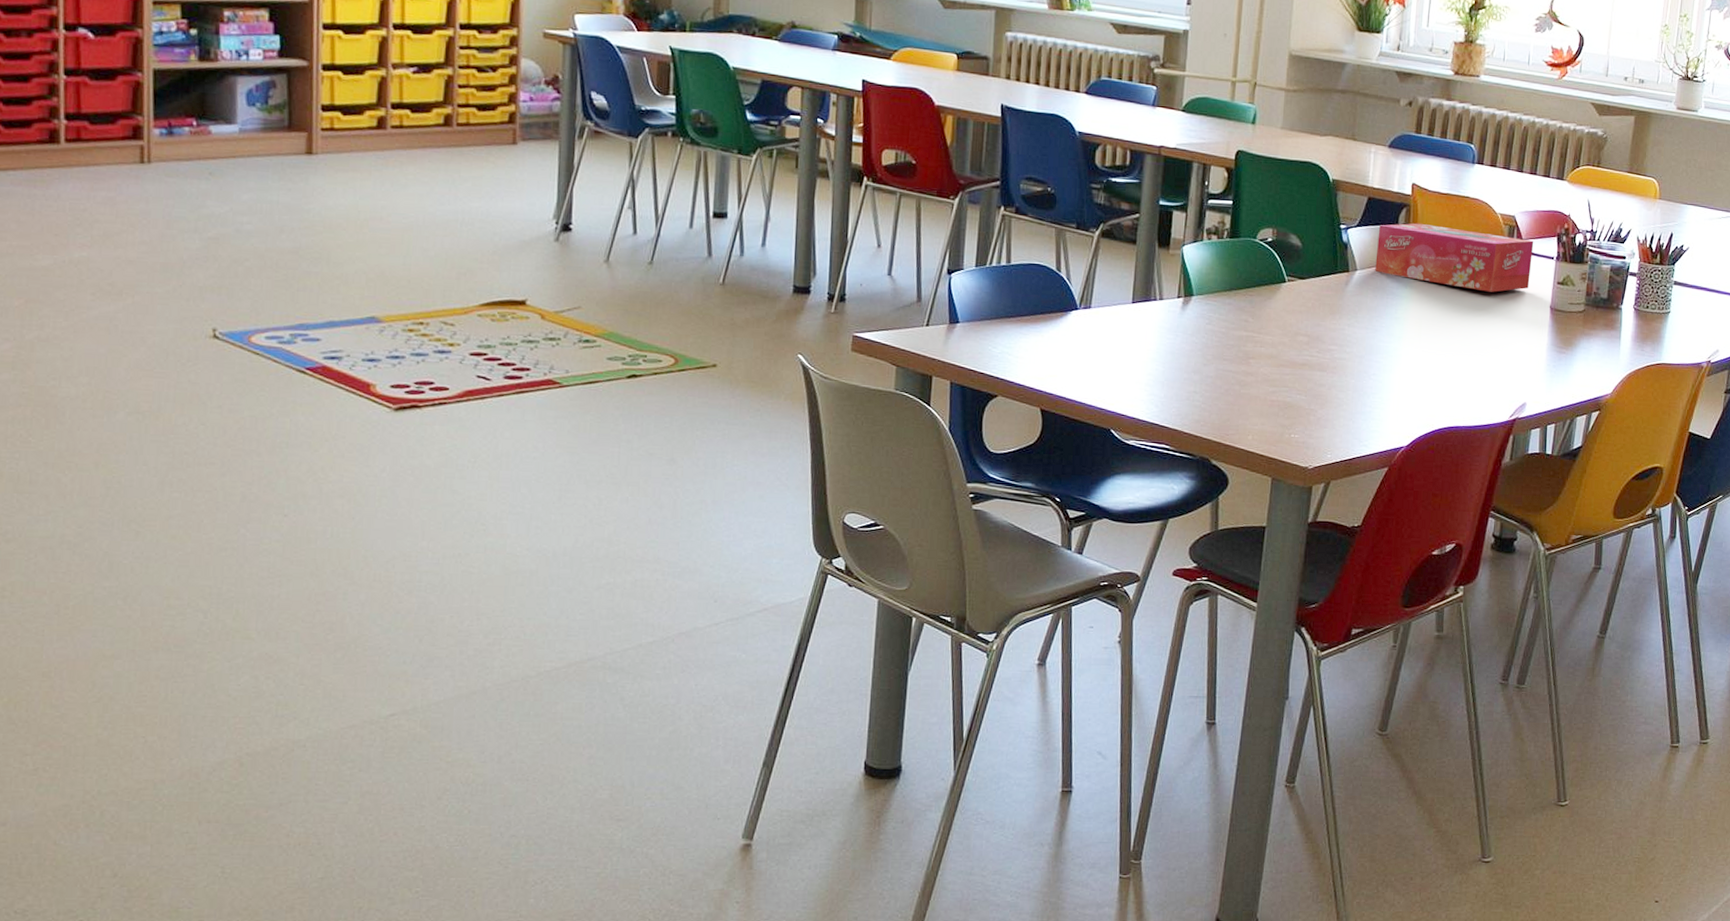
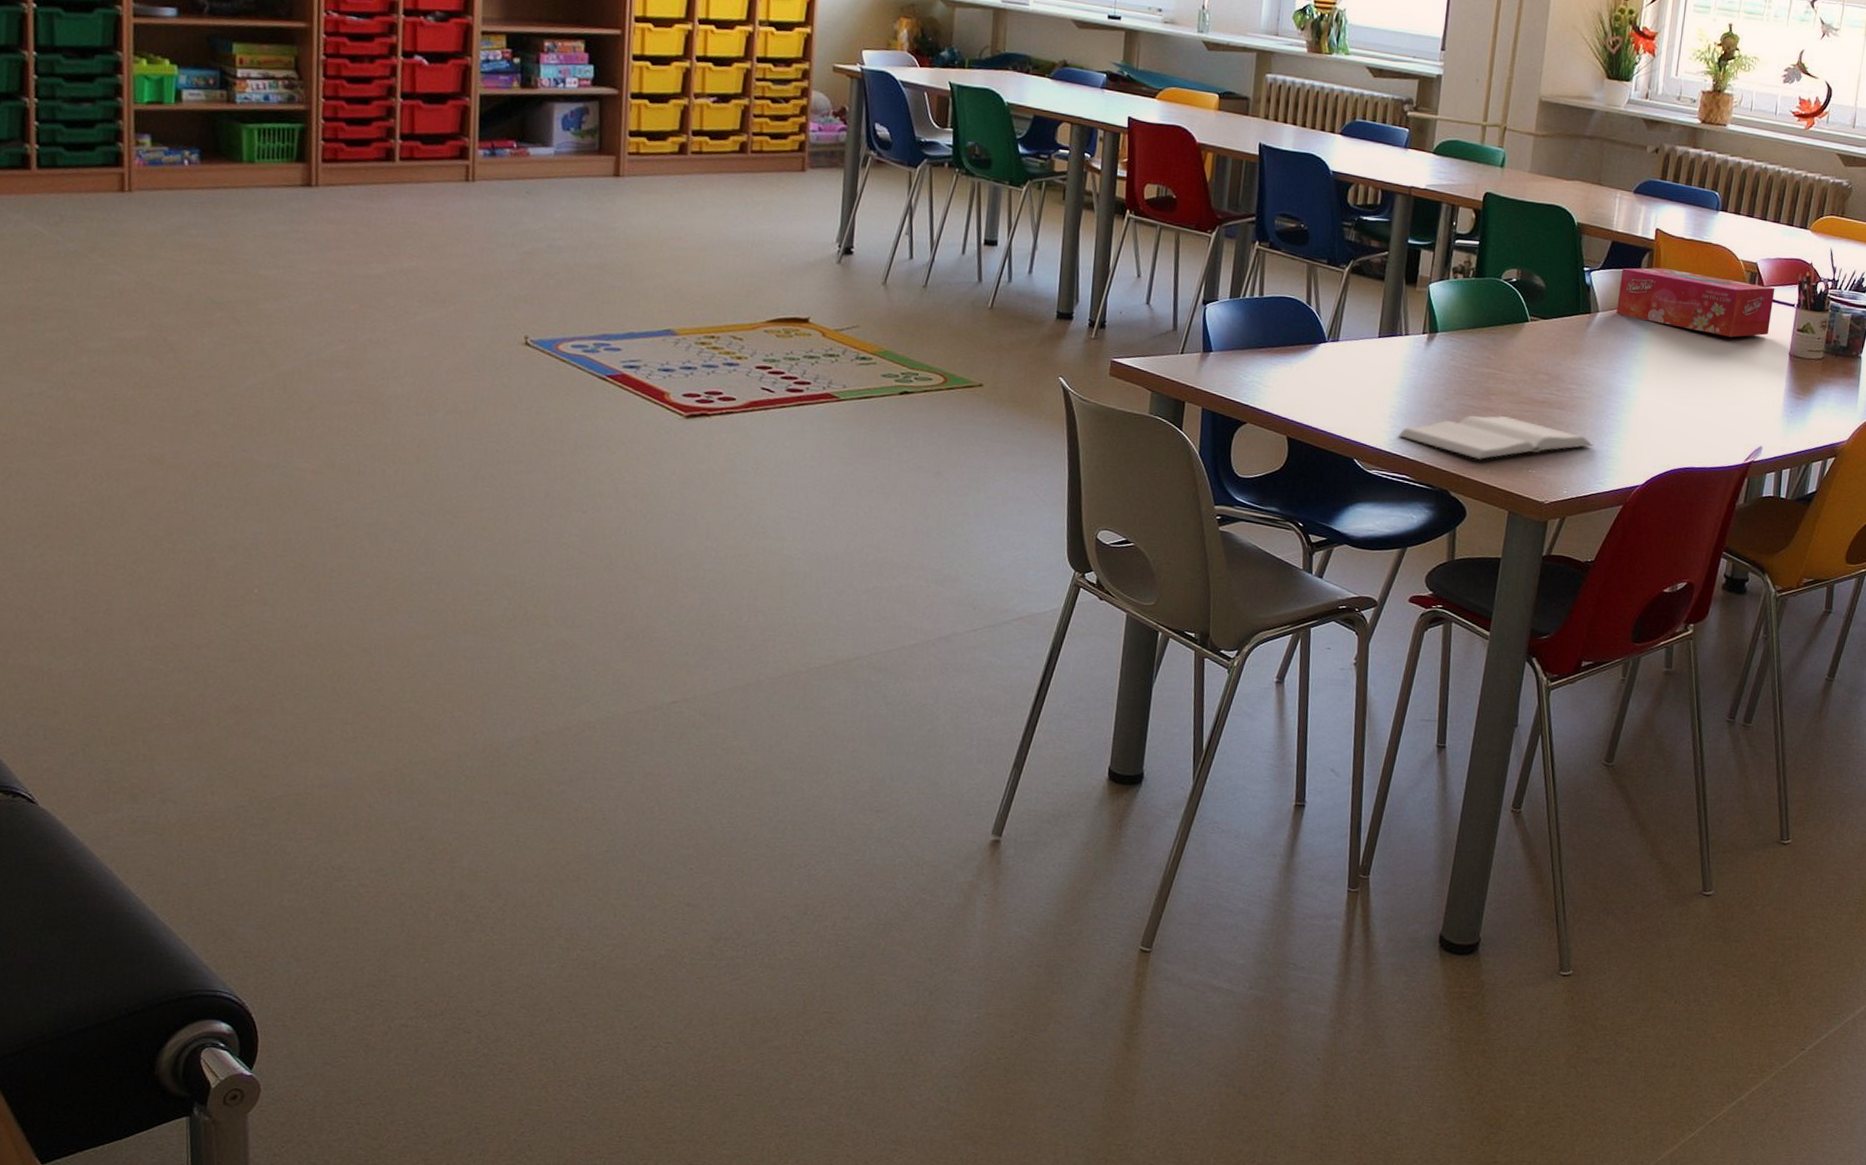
book: none [1155,379,1356,427] -> present [1397,415,1594,461]

